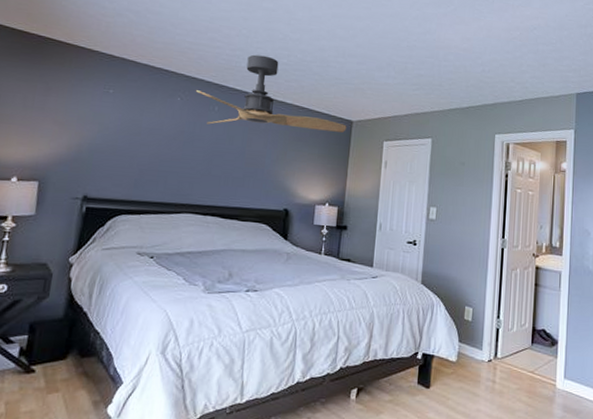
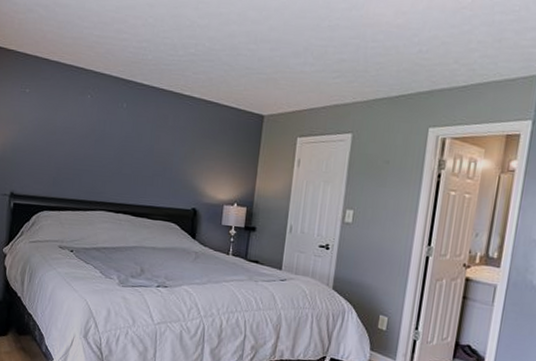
ceiling fan: present [195,54,347,133] -> none [104,45,258,128]

